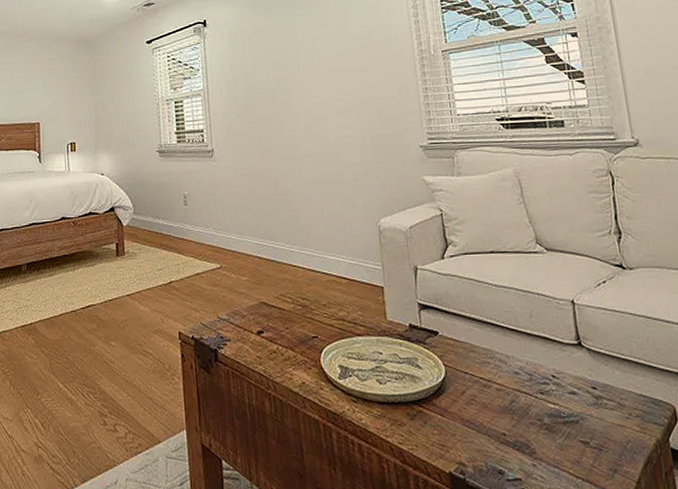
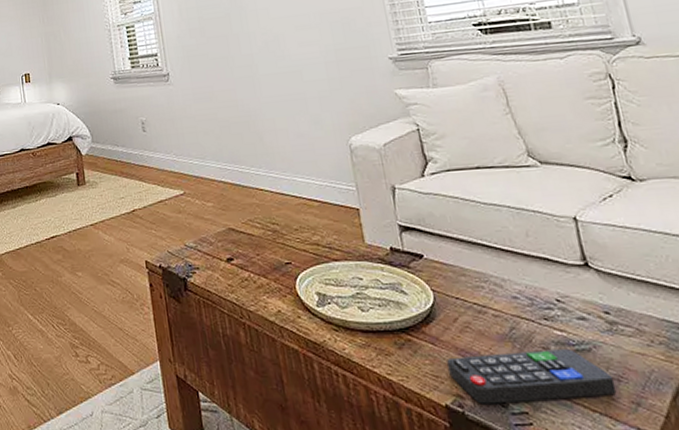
remote control: none [453,421,598,471] -> present [447,349,617,404]

